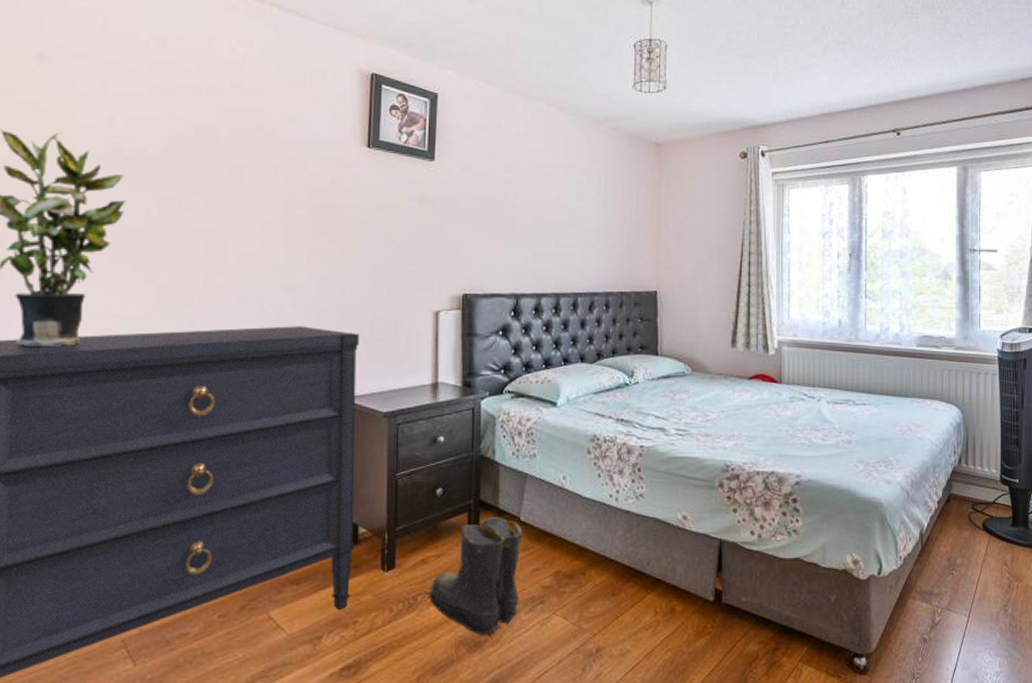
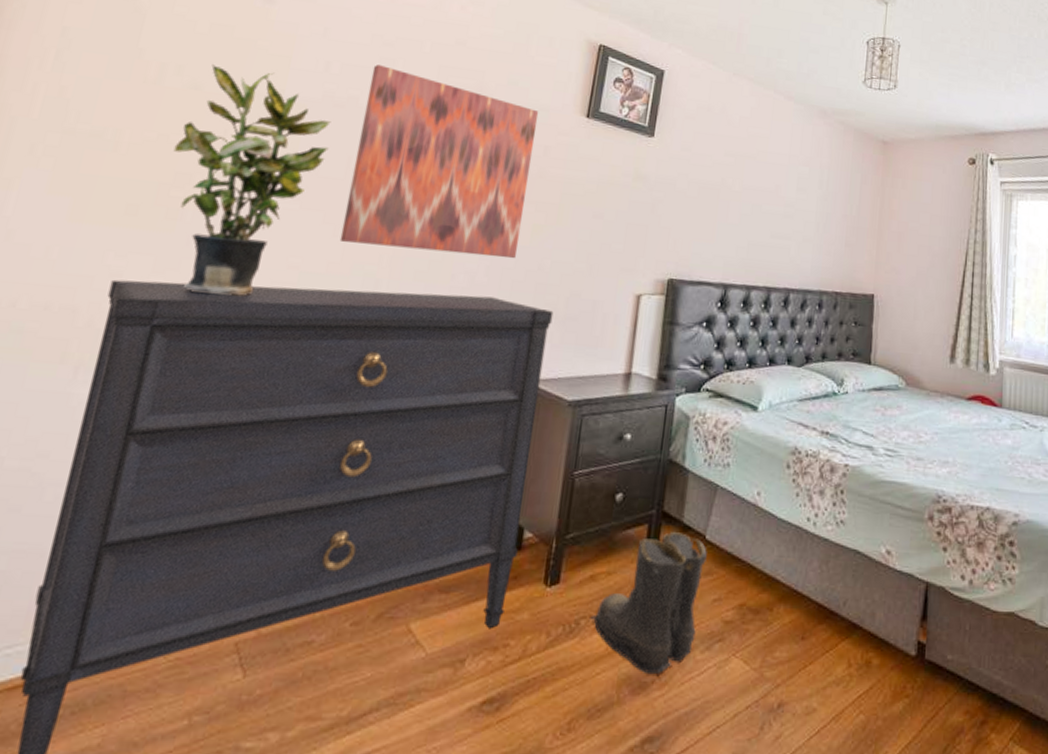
wall art: none [152,115,321,289] -> present [339,65,539,259]

